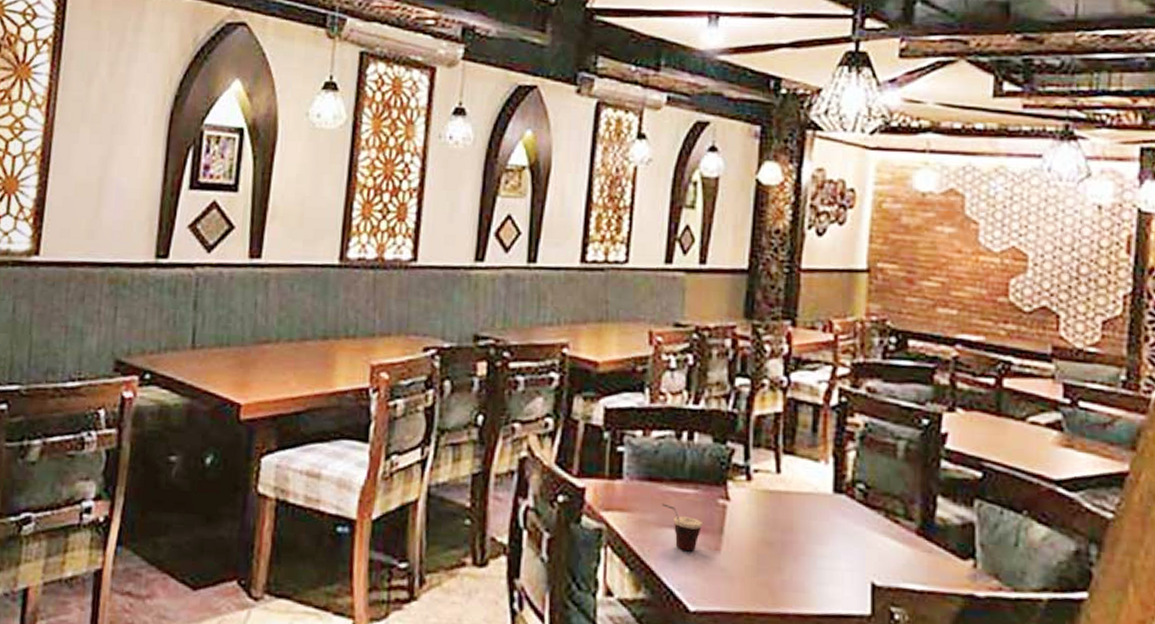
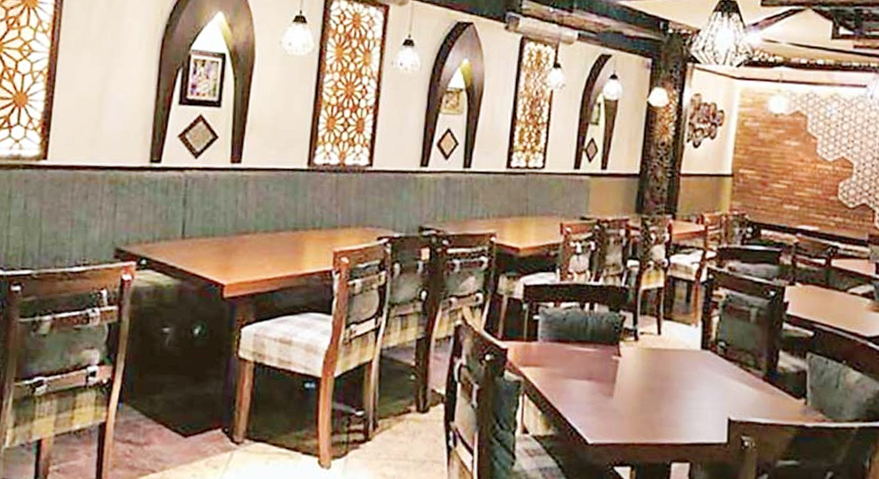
cup: present [661,503,702,552] -> none [567,360,599,397]

